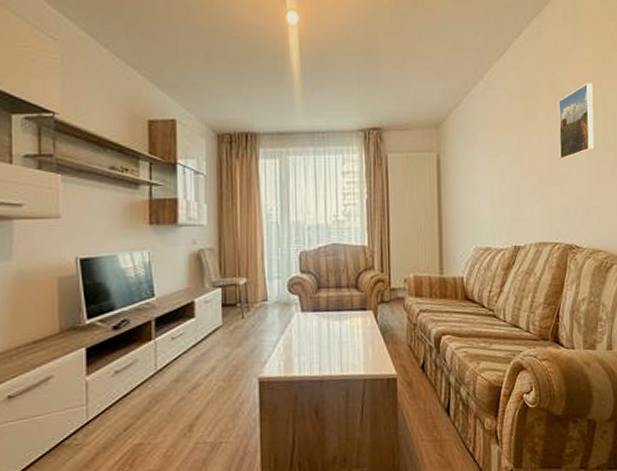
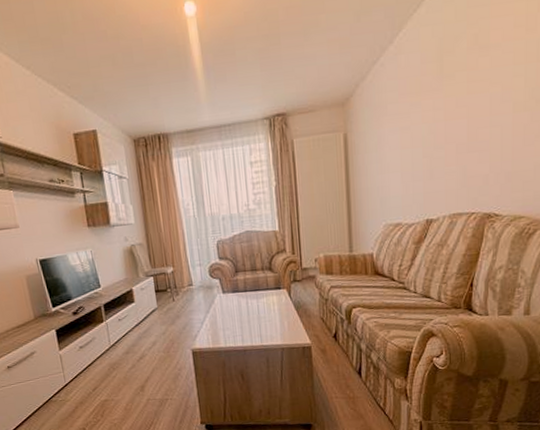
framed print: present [558,82,595,160] -> none [480,27,525,123]

